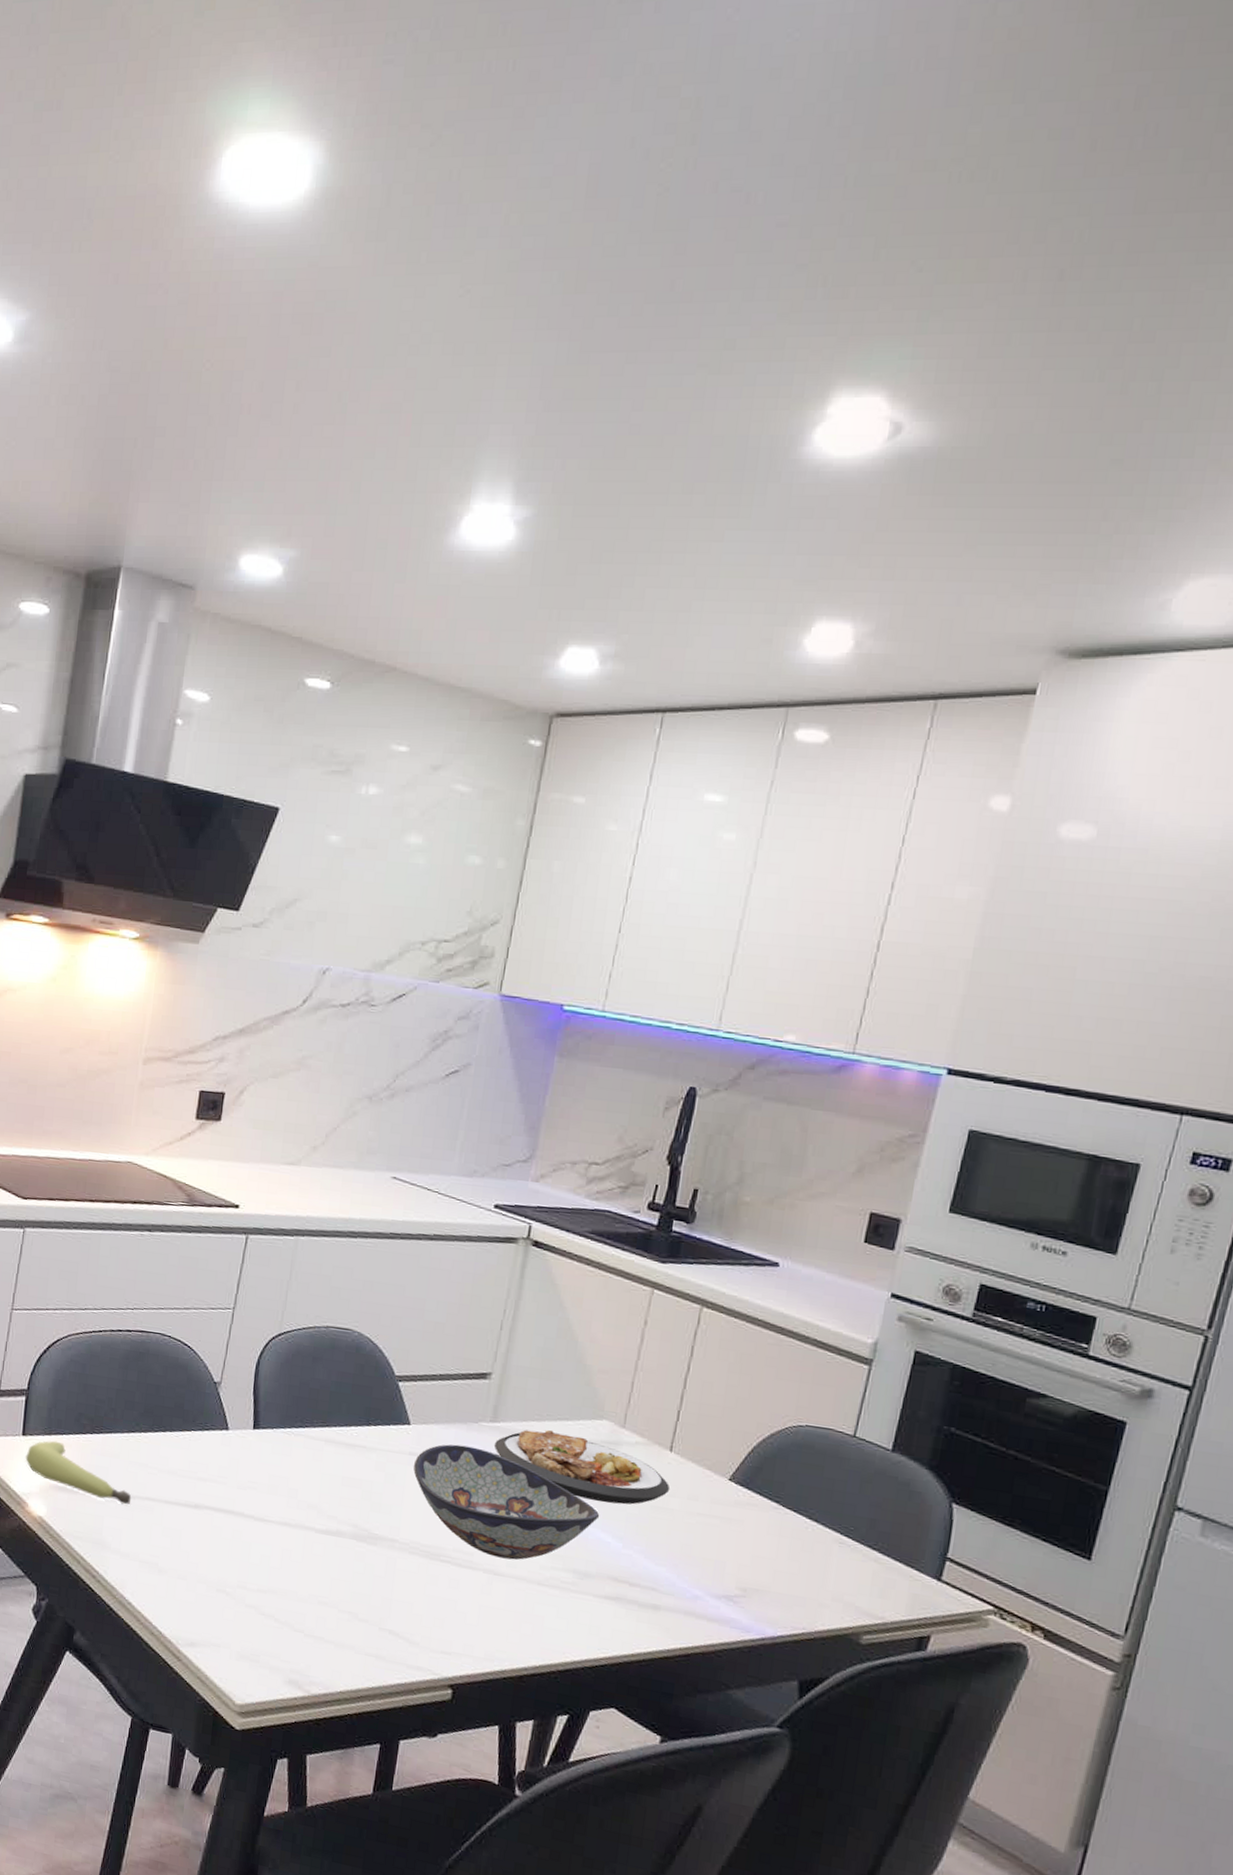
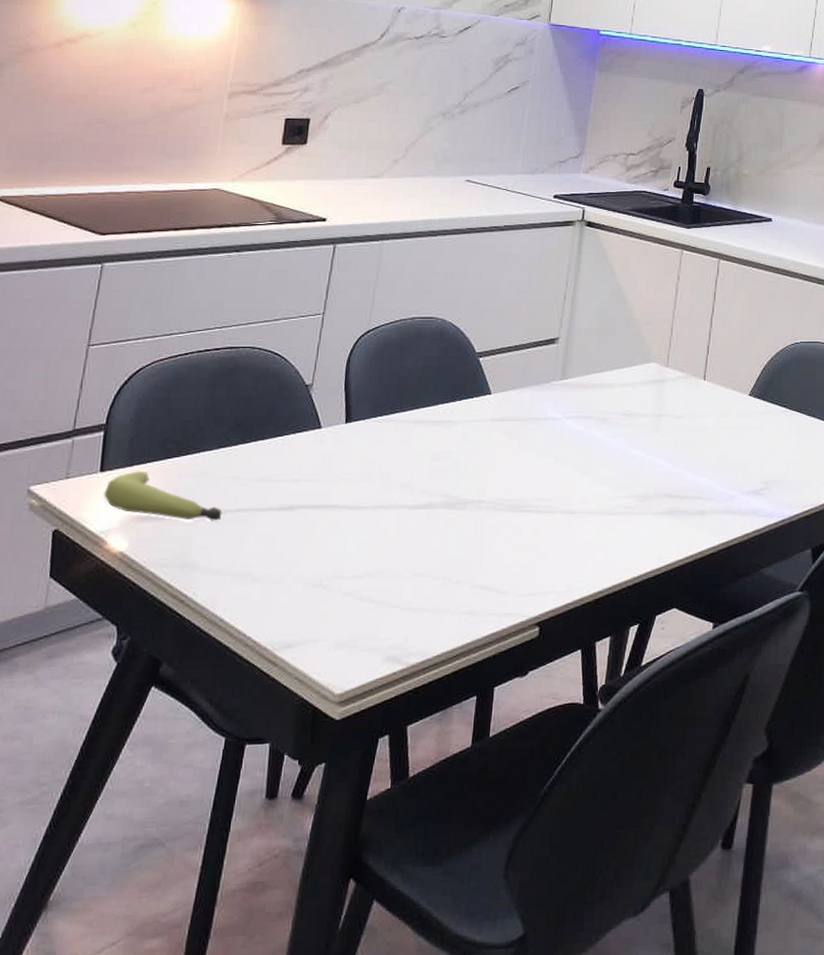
decorative bowl: present [413,1444,600,1560] -> none [496,404,653,498]
plate: present [494,1429,671,1505] -> none [564,378,706,432]

